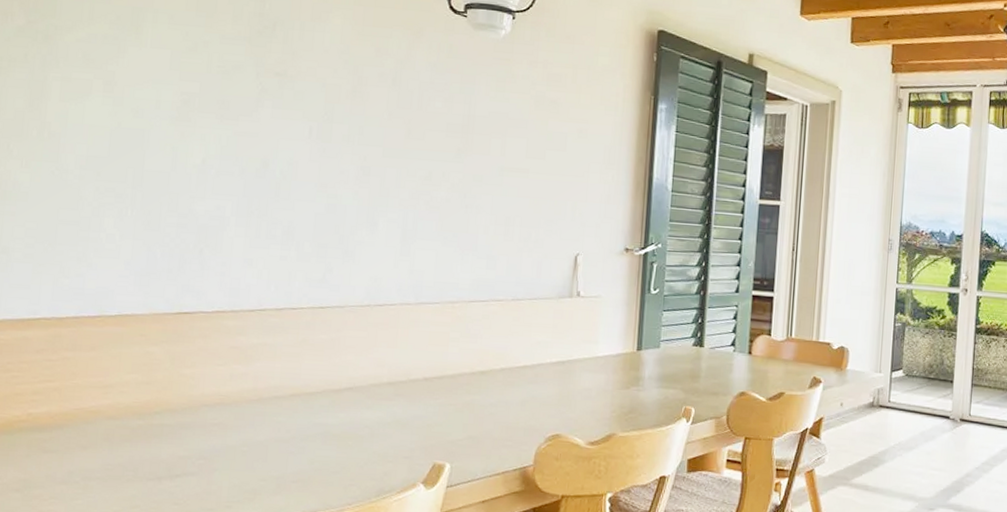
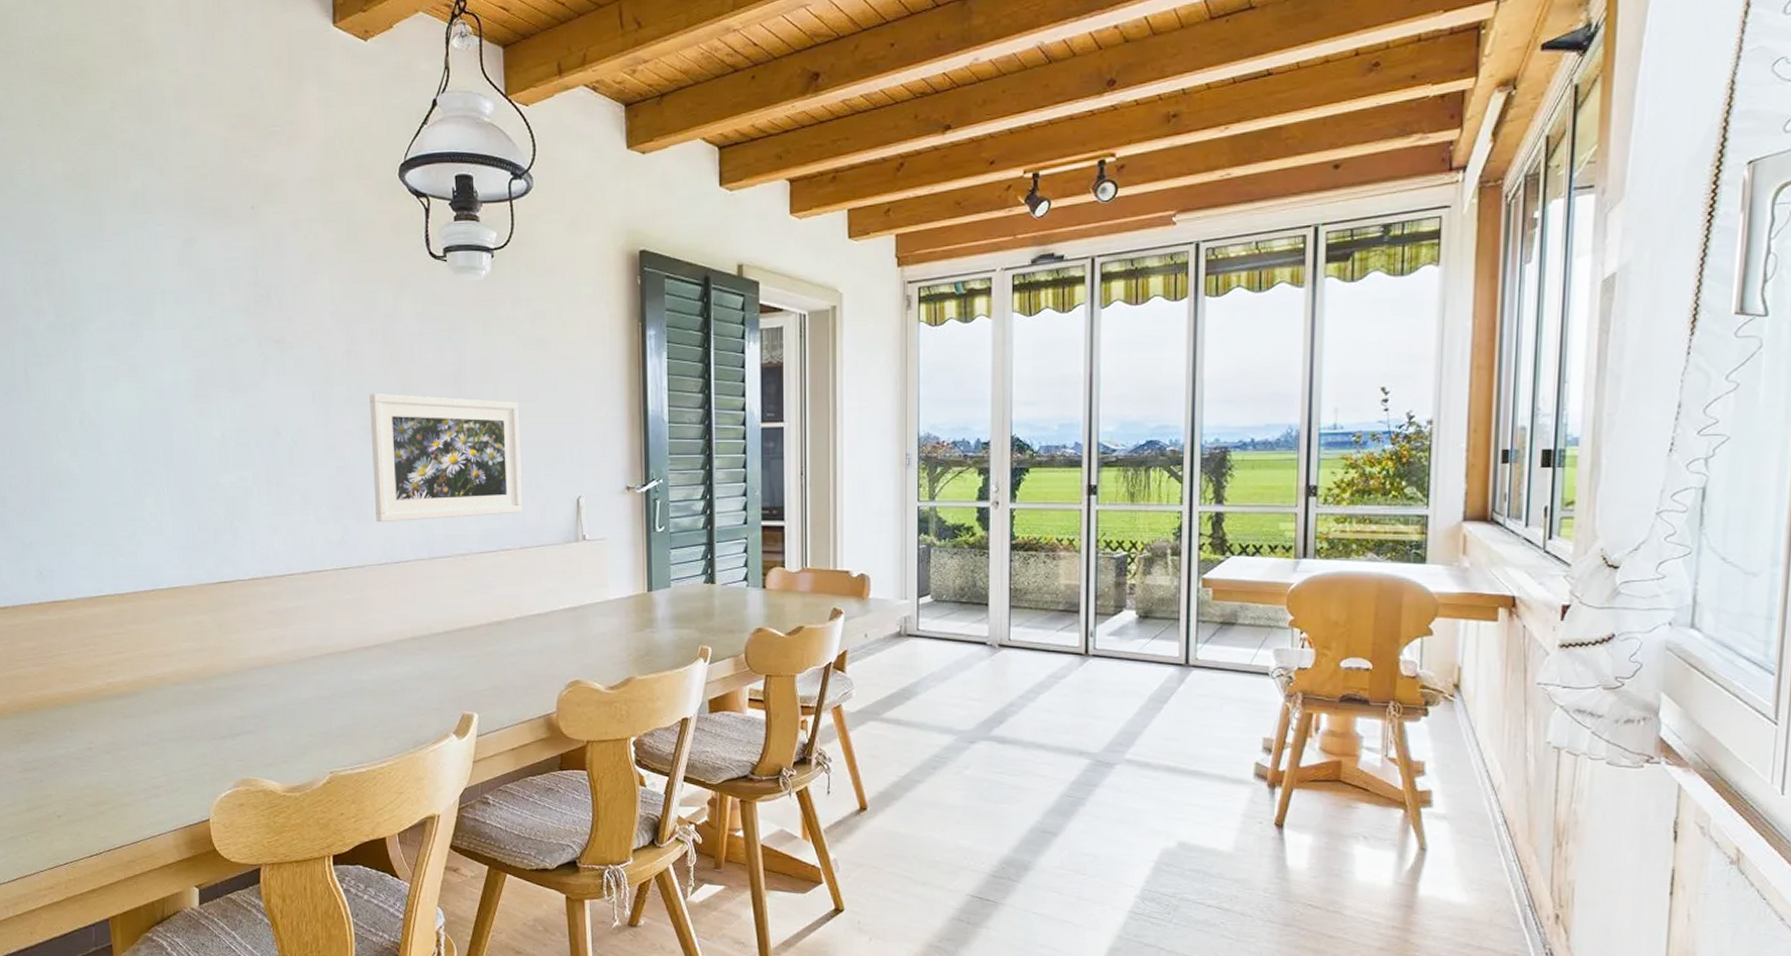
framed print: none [363,135,525,266] -> present [369,393,522,523]

